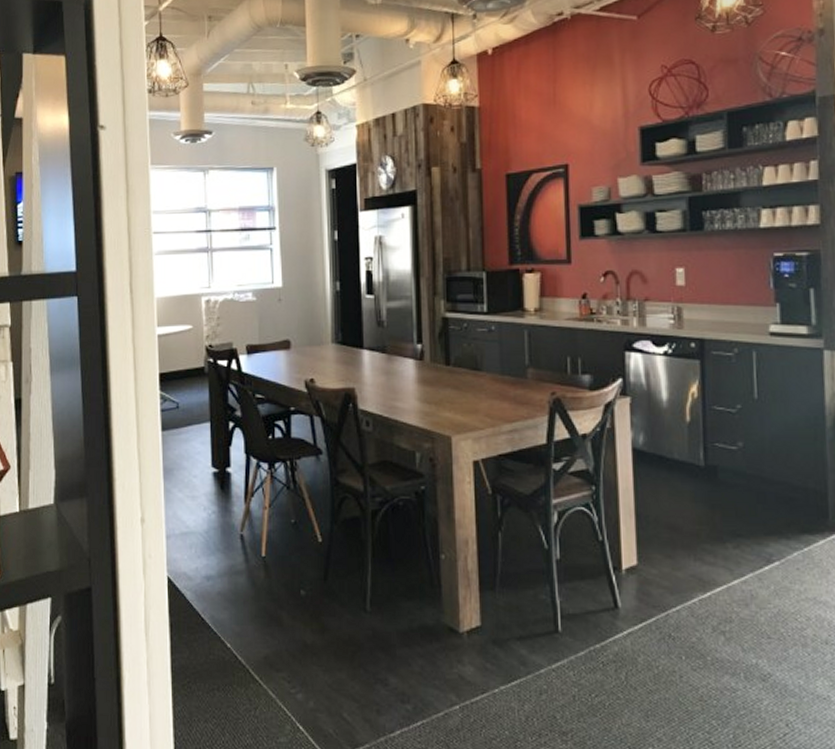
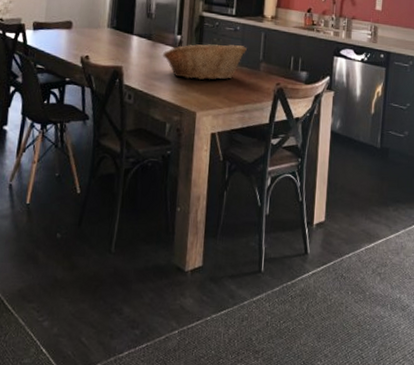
fruit basket: none [401,349,507,397] -> present [162,44,247,81]

